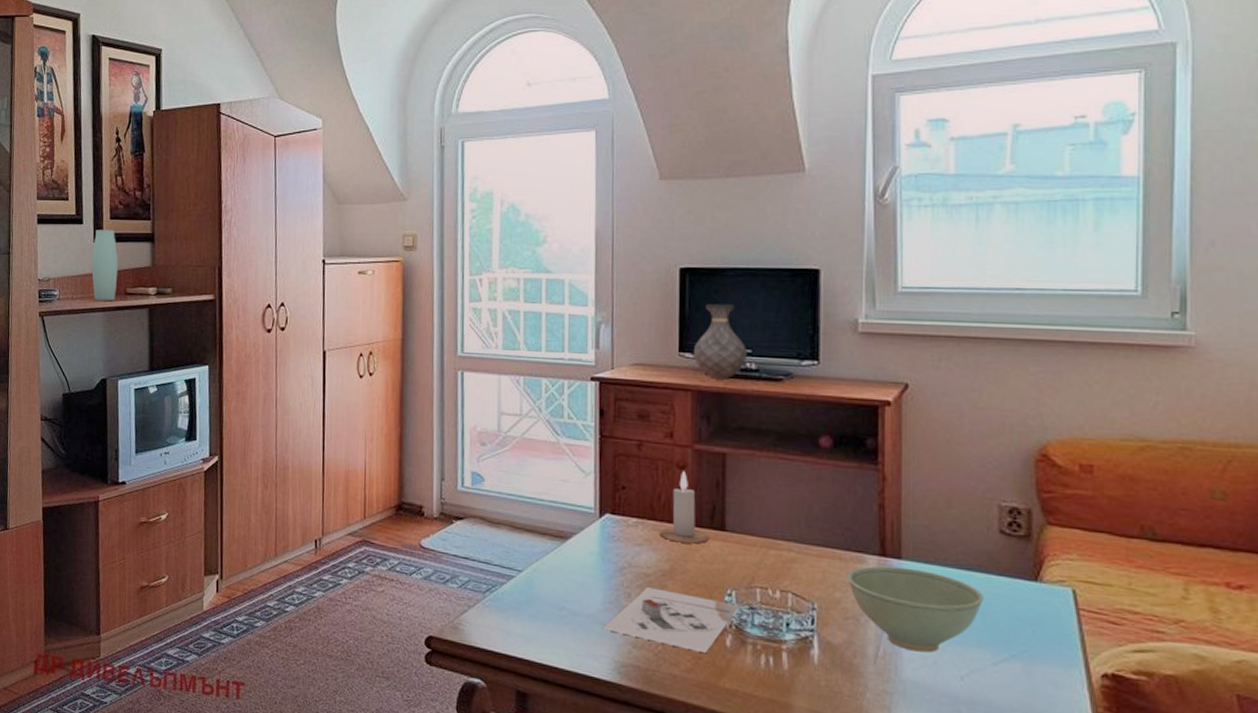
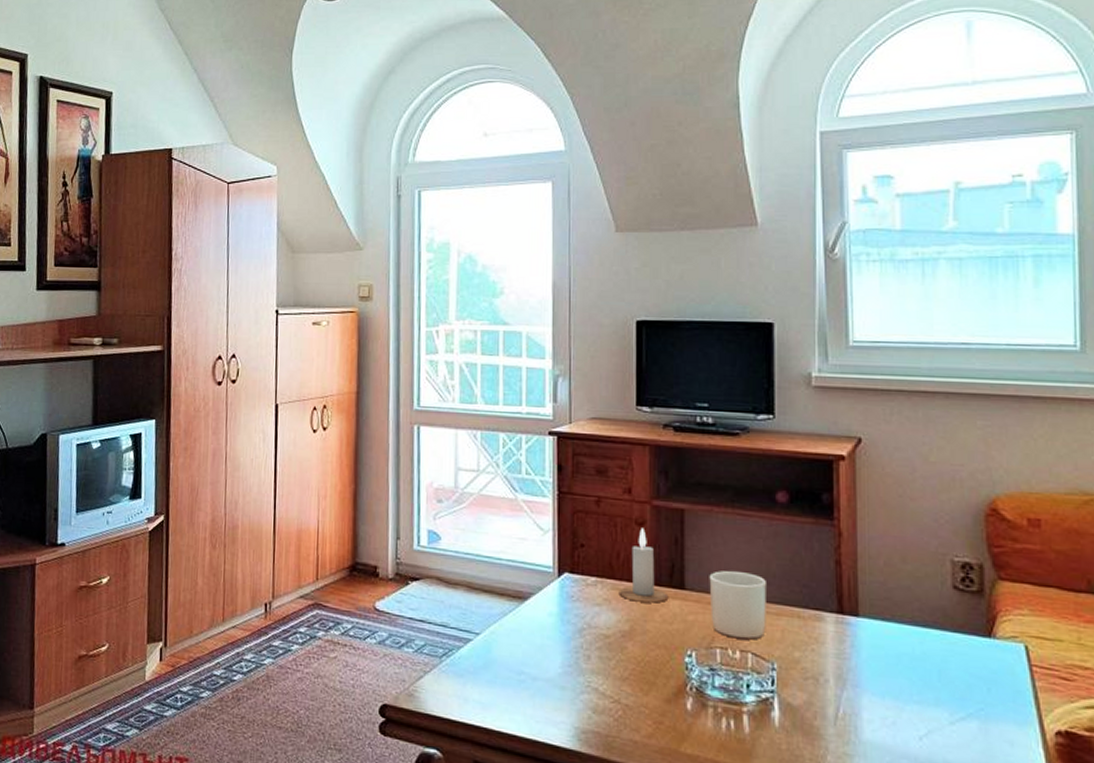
vase: present [91,230,119,302] -> none [33,277,63,352]
architectural model: present [603,587,740,654] -> none [562,649,701,718]
vase: present [694,303,747,380] -> none [651,357,703,434]
mug: none [750,513,809,581] -> present [709,570,768,640]
bowl: present [847,565,984,653] -> none [806,623,940,713]

